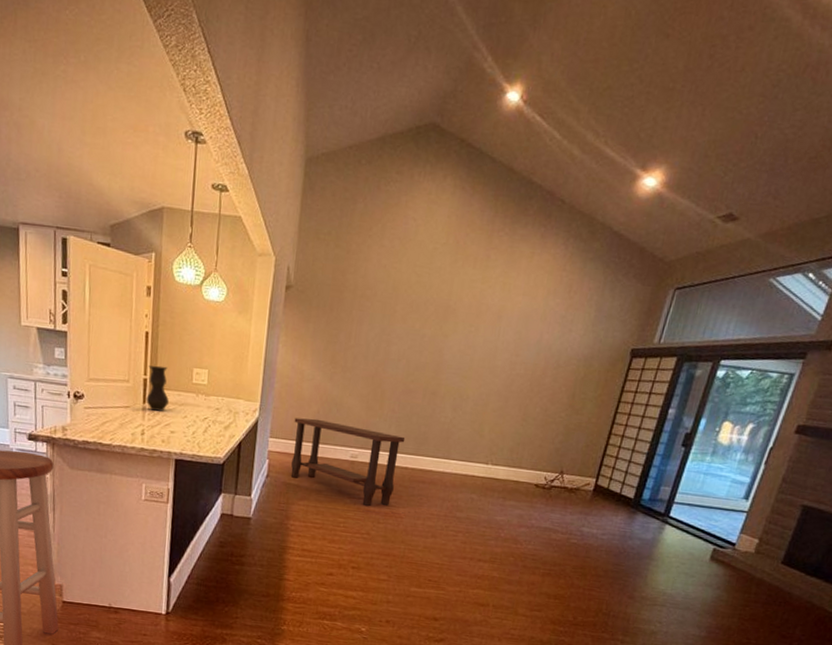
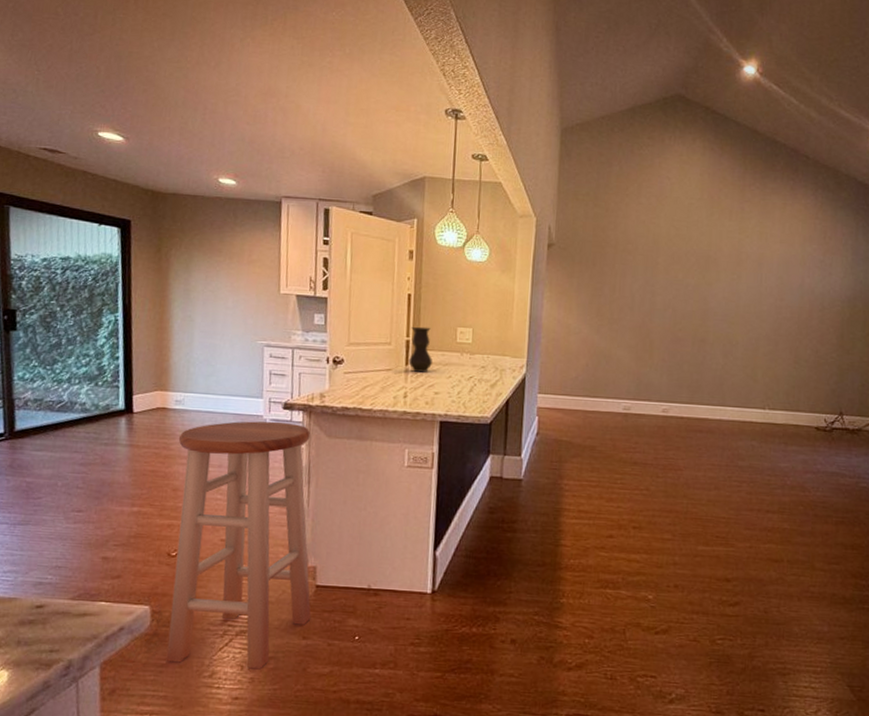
console table: present [291,417,406,507] -> none [562,372,678,461]

